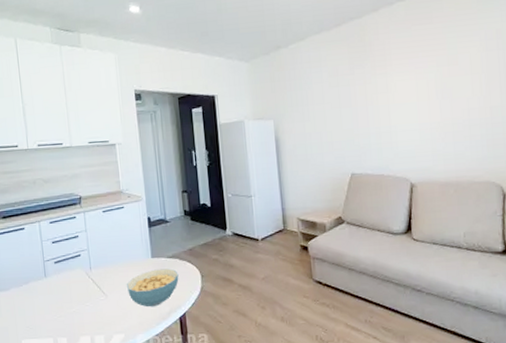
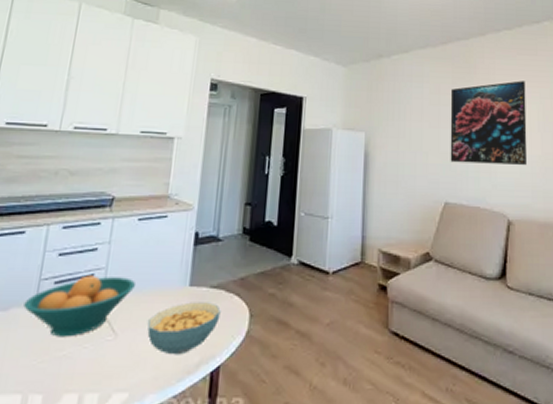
fruit bowl: none [37,255,113,300] -> present [23,275,137,337]
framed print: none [348,51,427,138] -> present [450,81,528,165]

